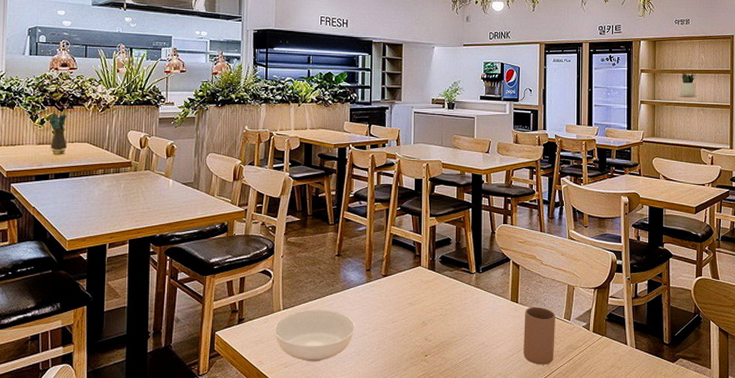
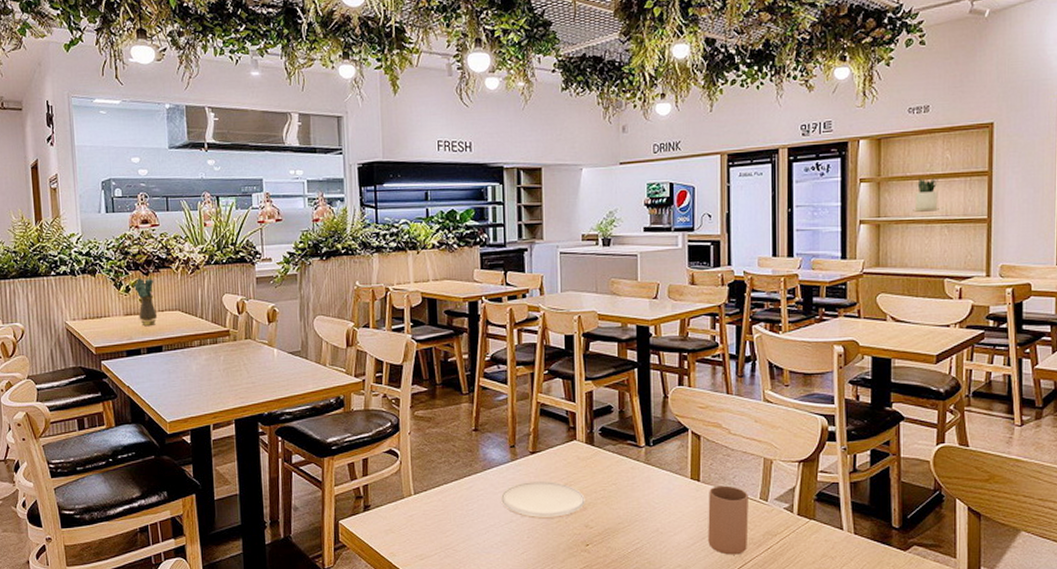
bowl: present [274,309,355,362] -> none [405,493,500,553]
plate: none [356,301,426,332] -> present [500,481,585,519]

